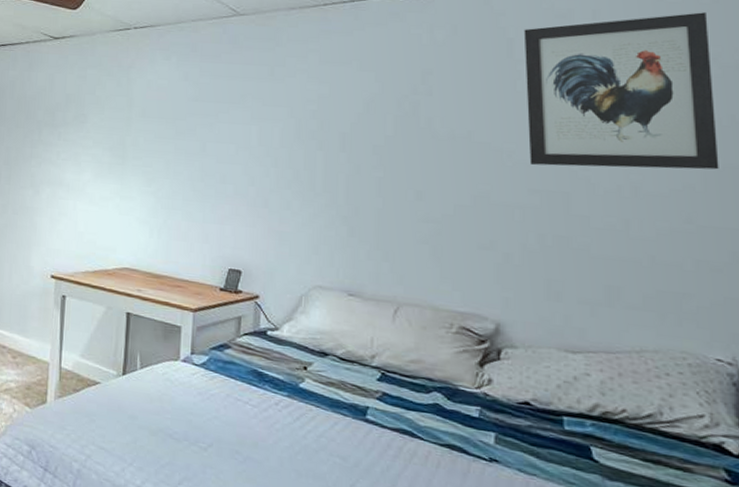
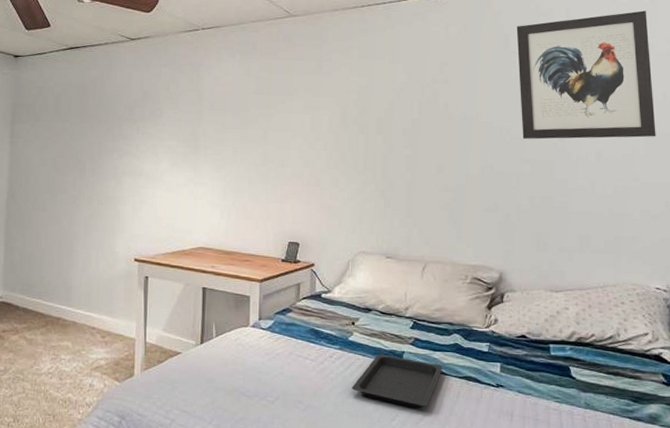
serving tray: none [301,406,418,475] -> present [352,354,442,408]

